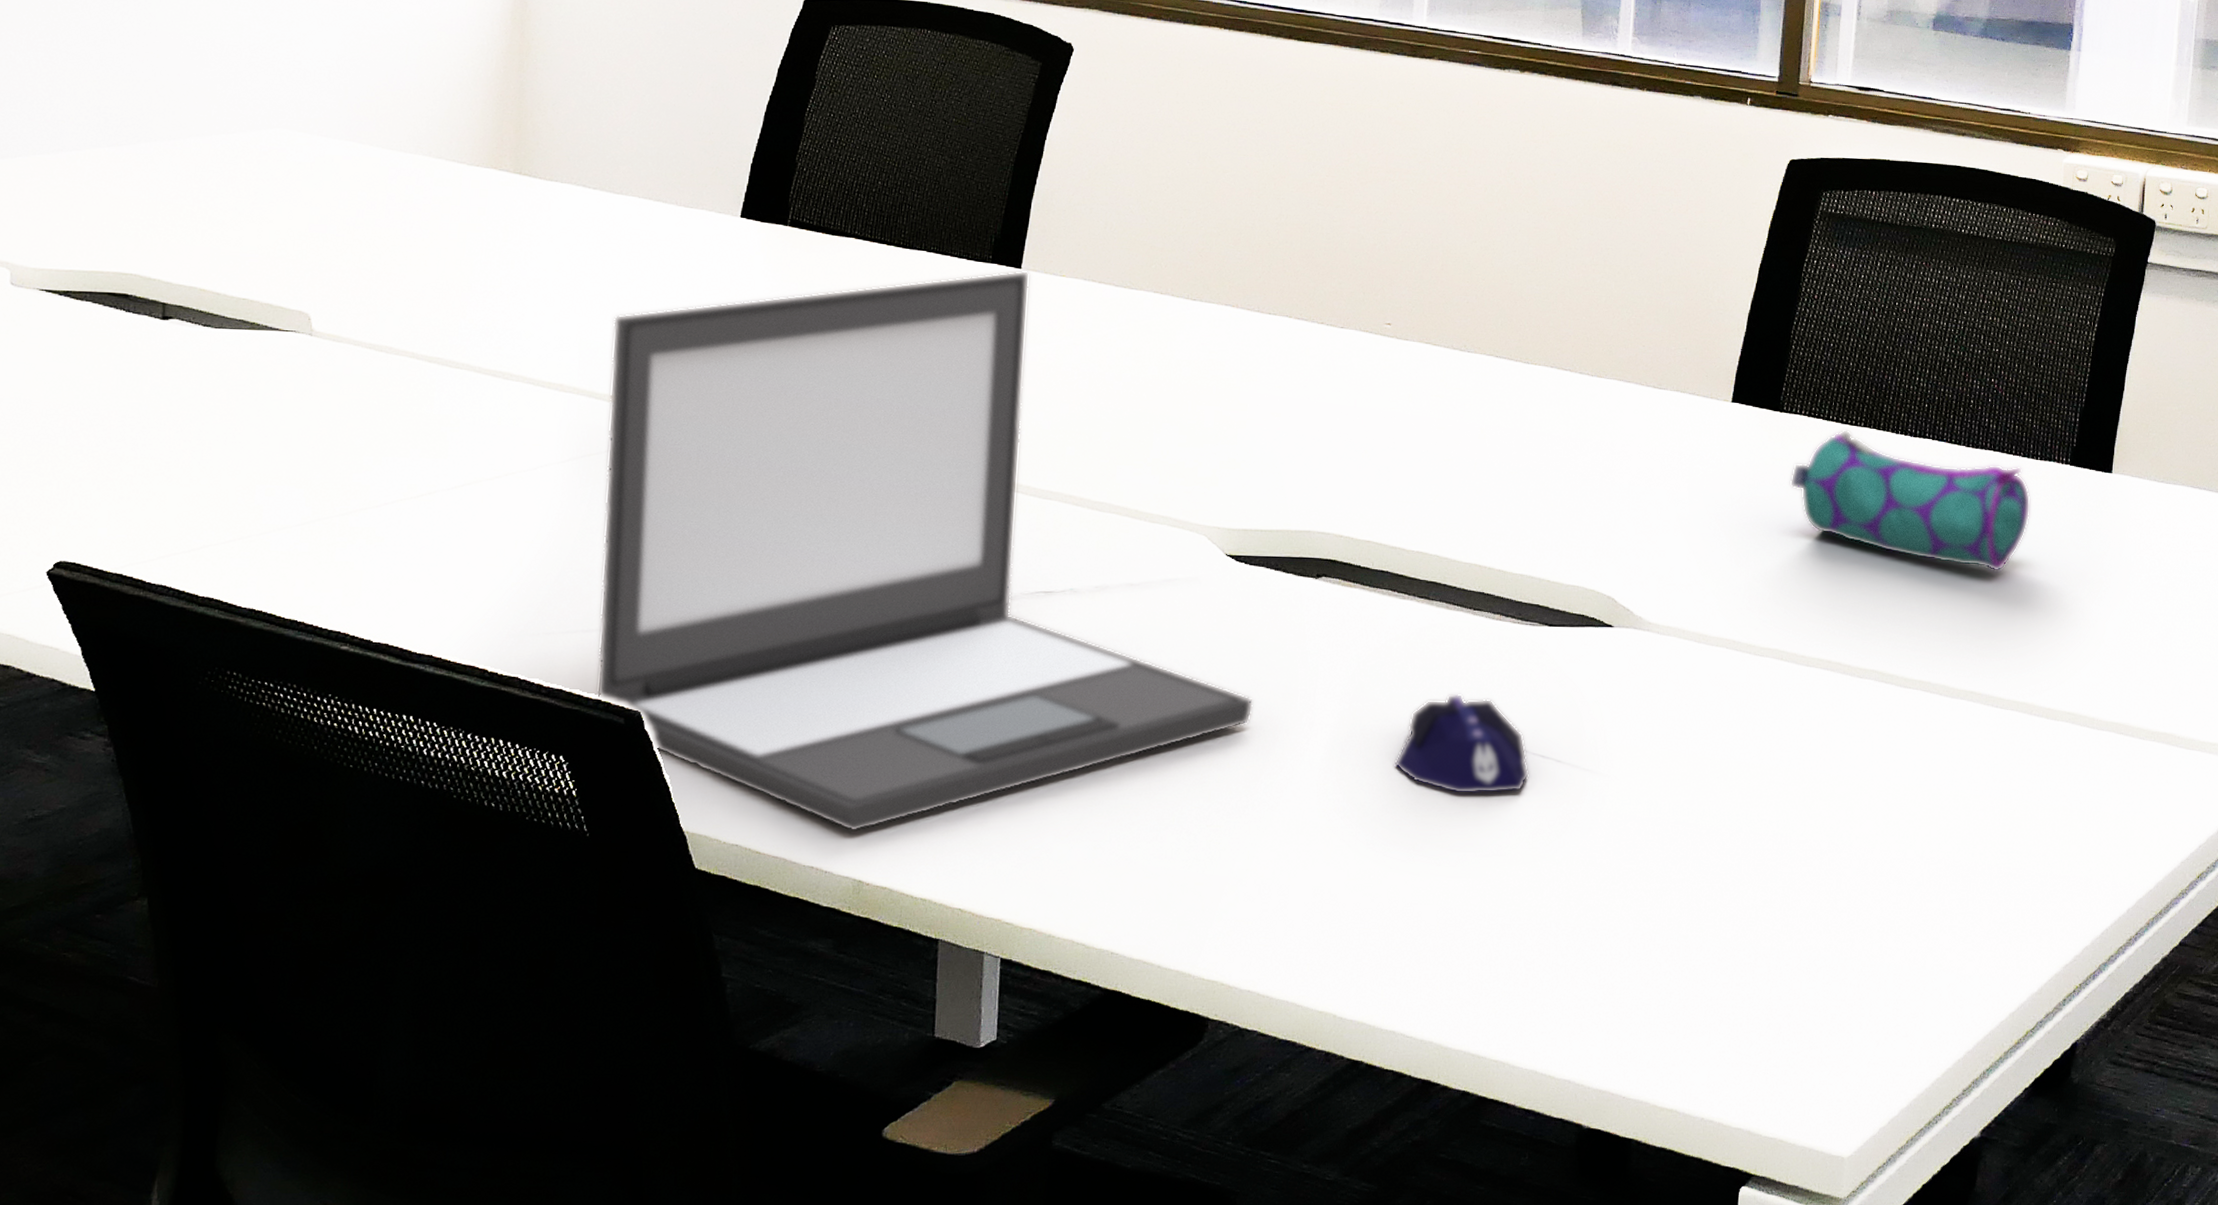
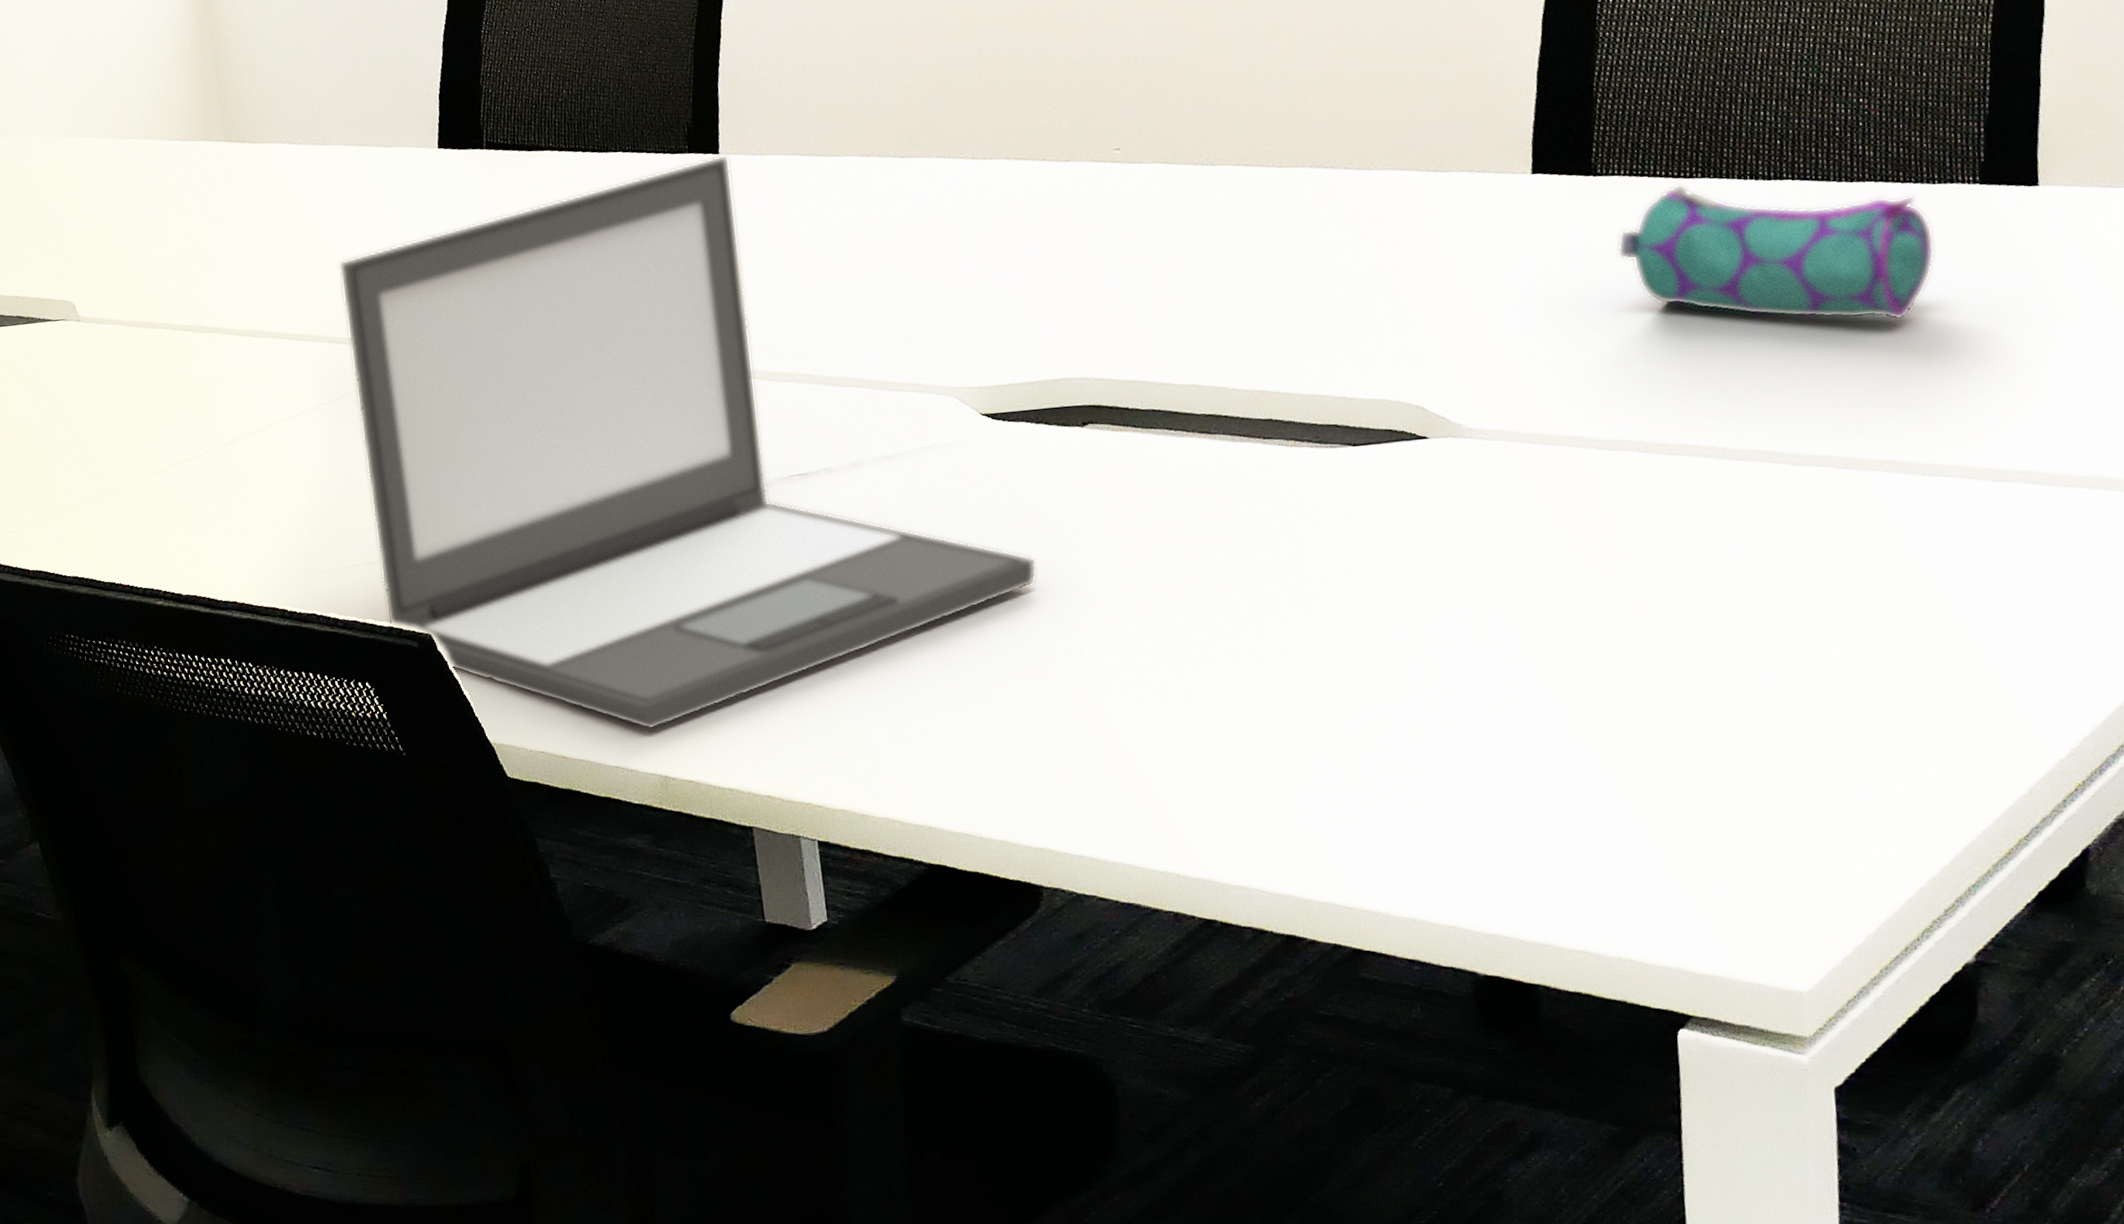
computer mouse: present [1394,693,1529,795] -> none [1200,529,1356,635]

